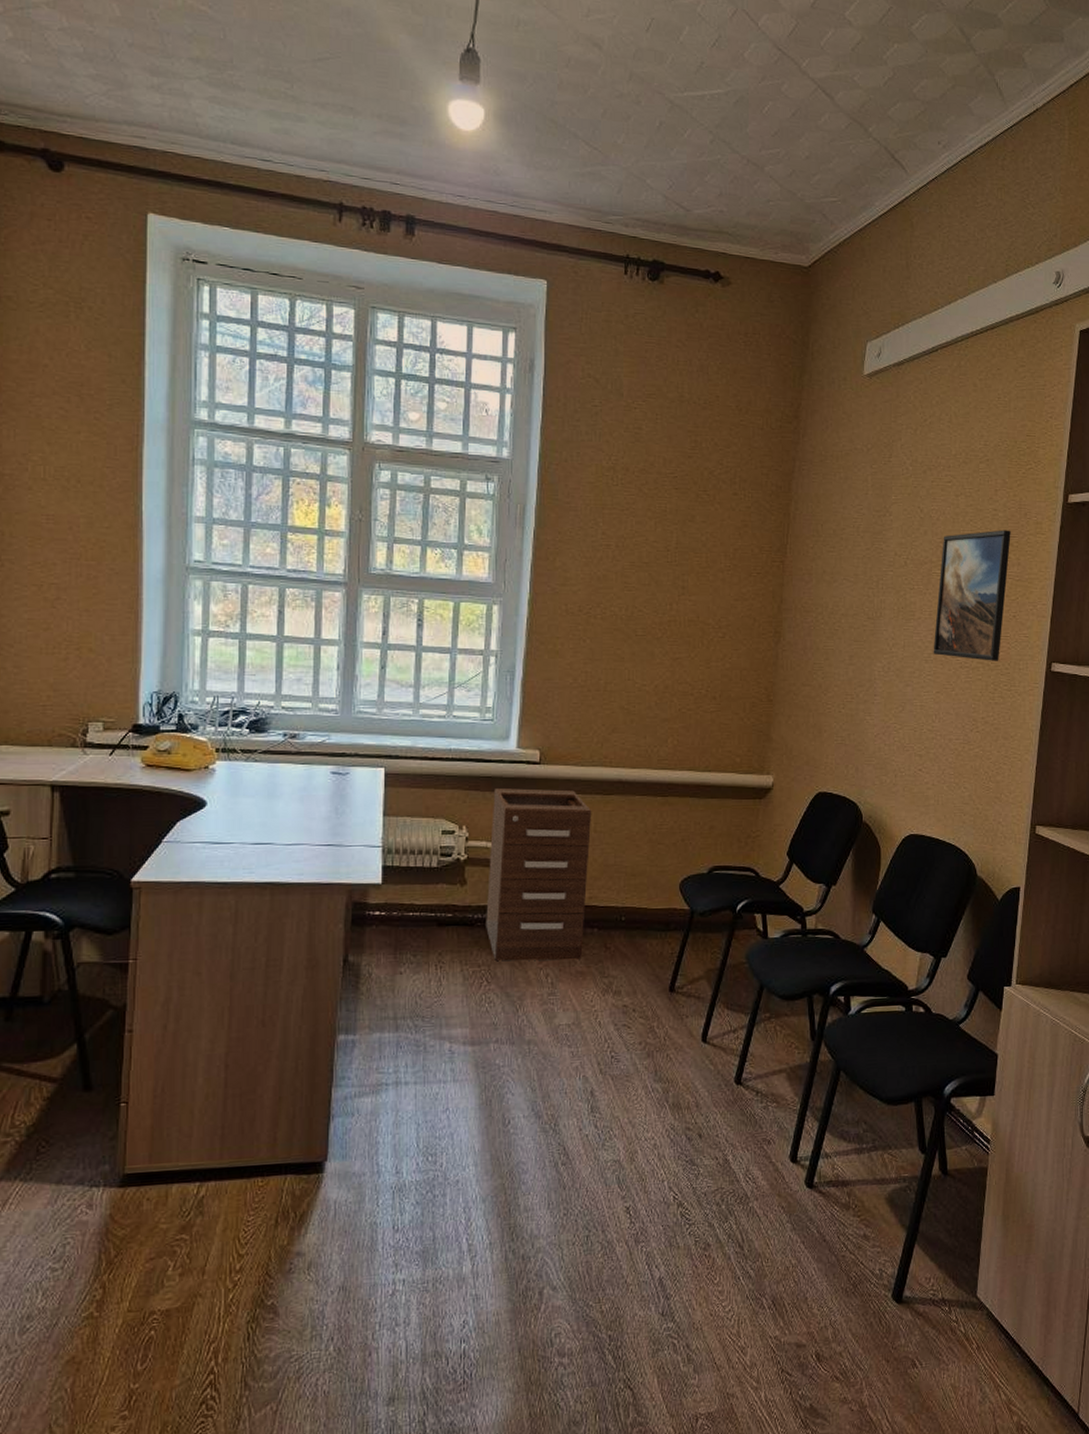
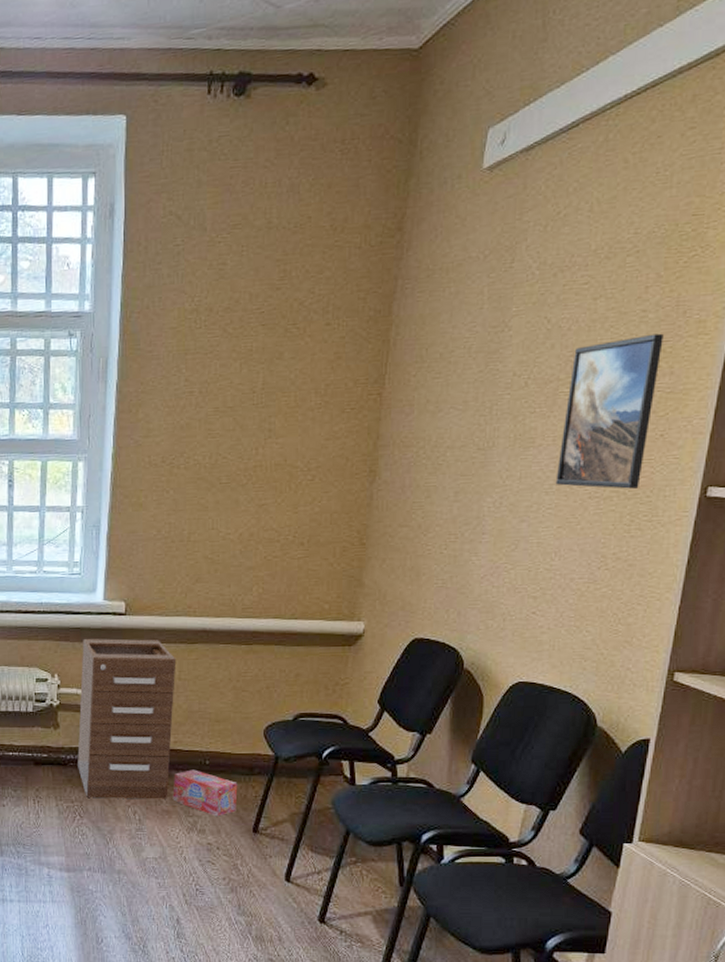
box: none [587,926,654,976] -> present [172,769,238,817]

